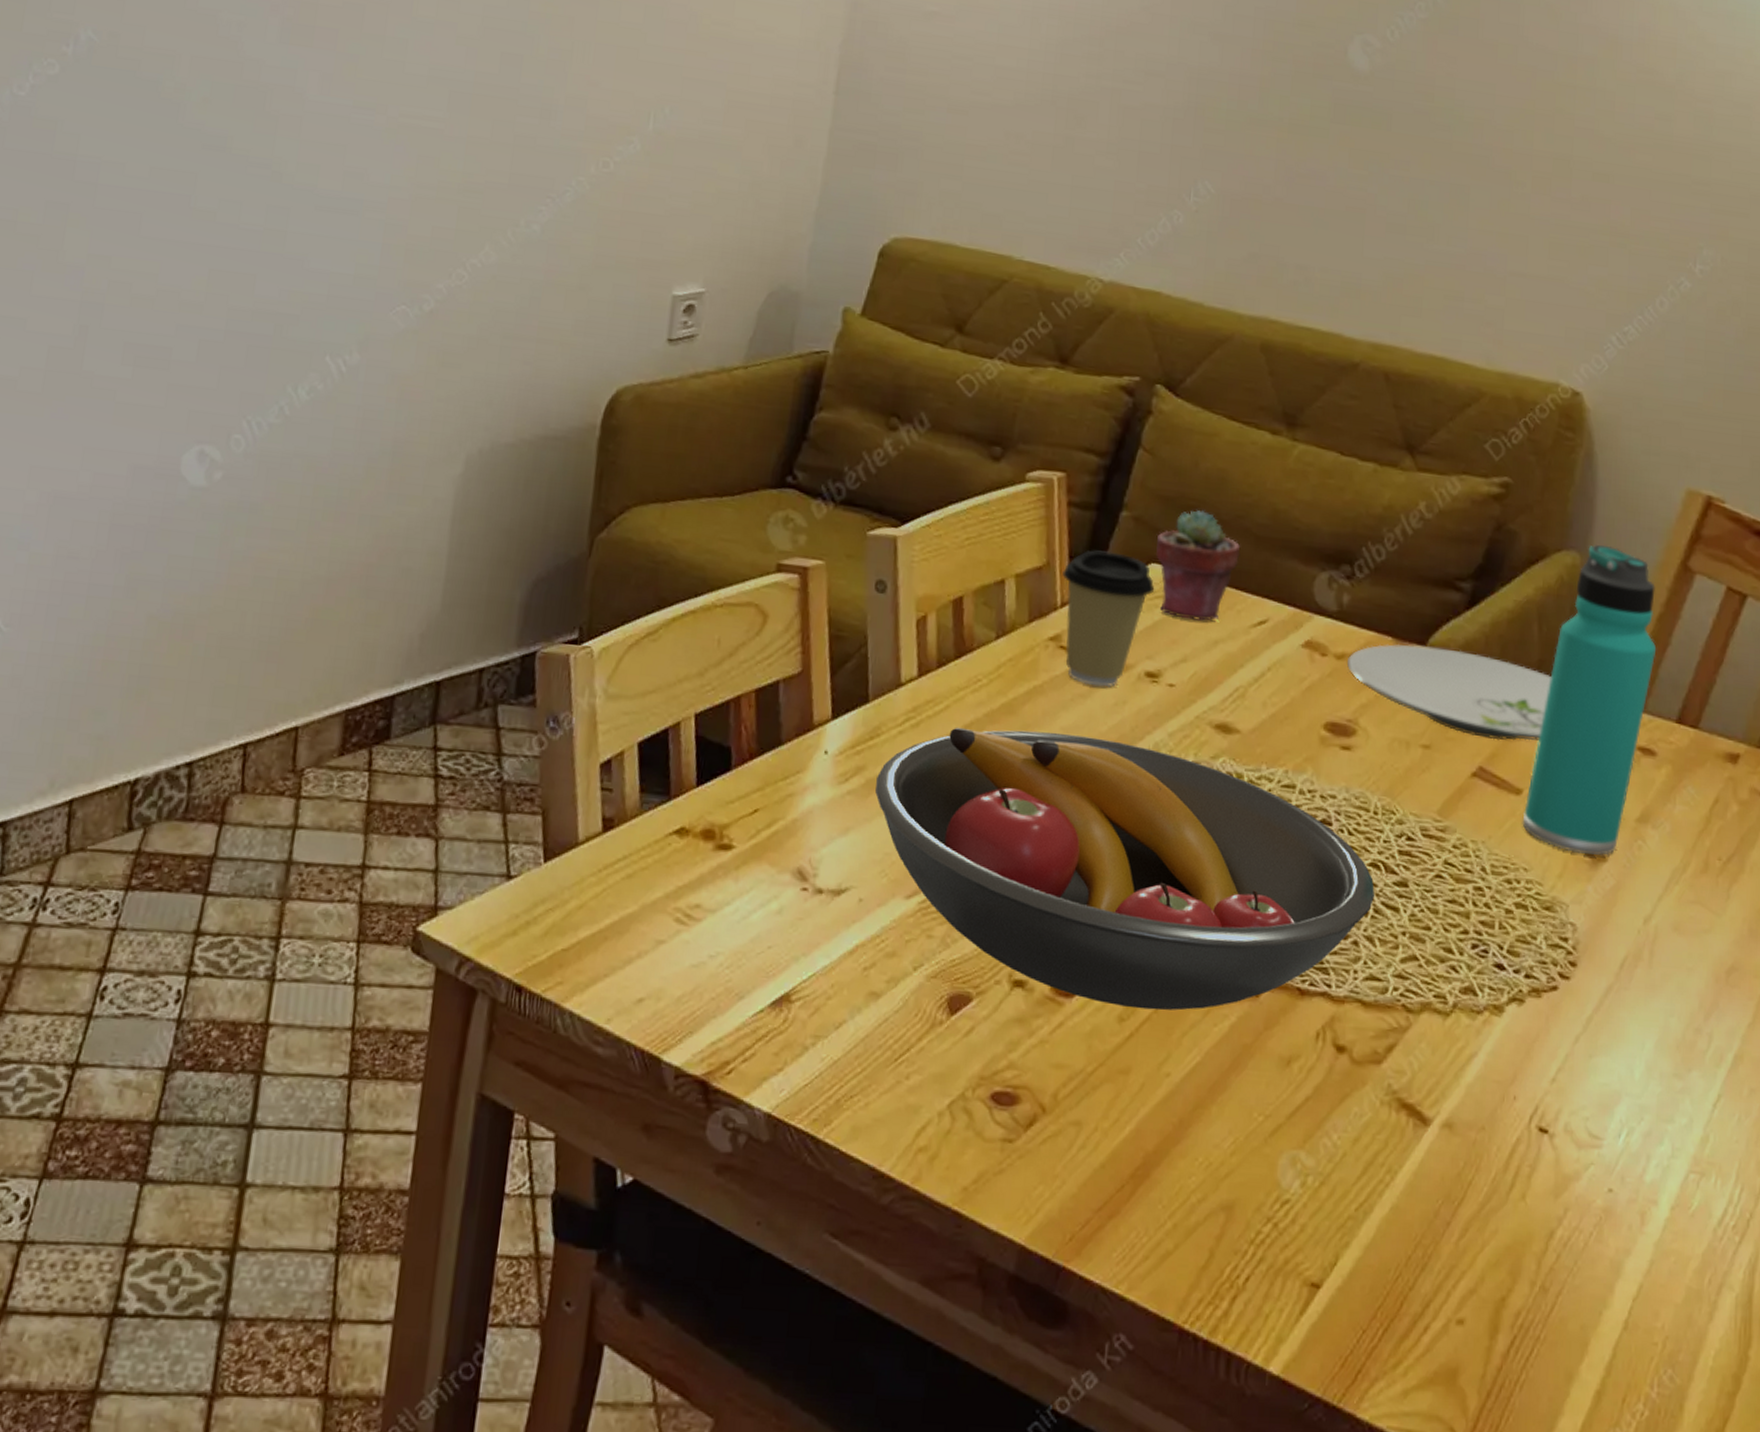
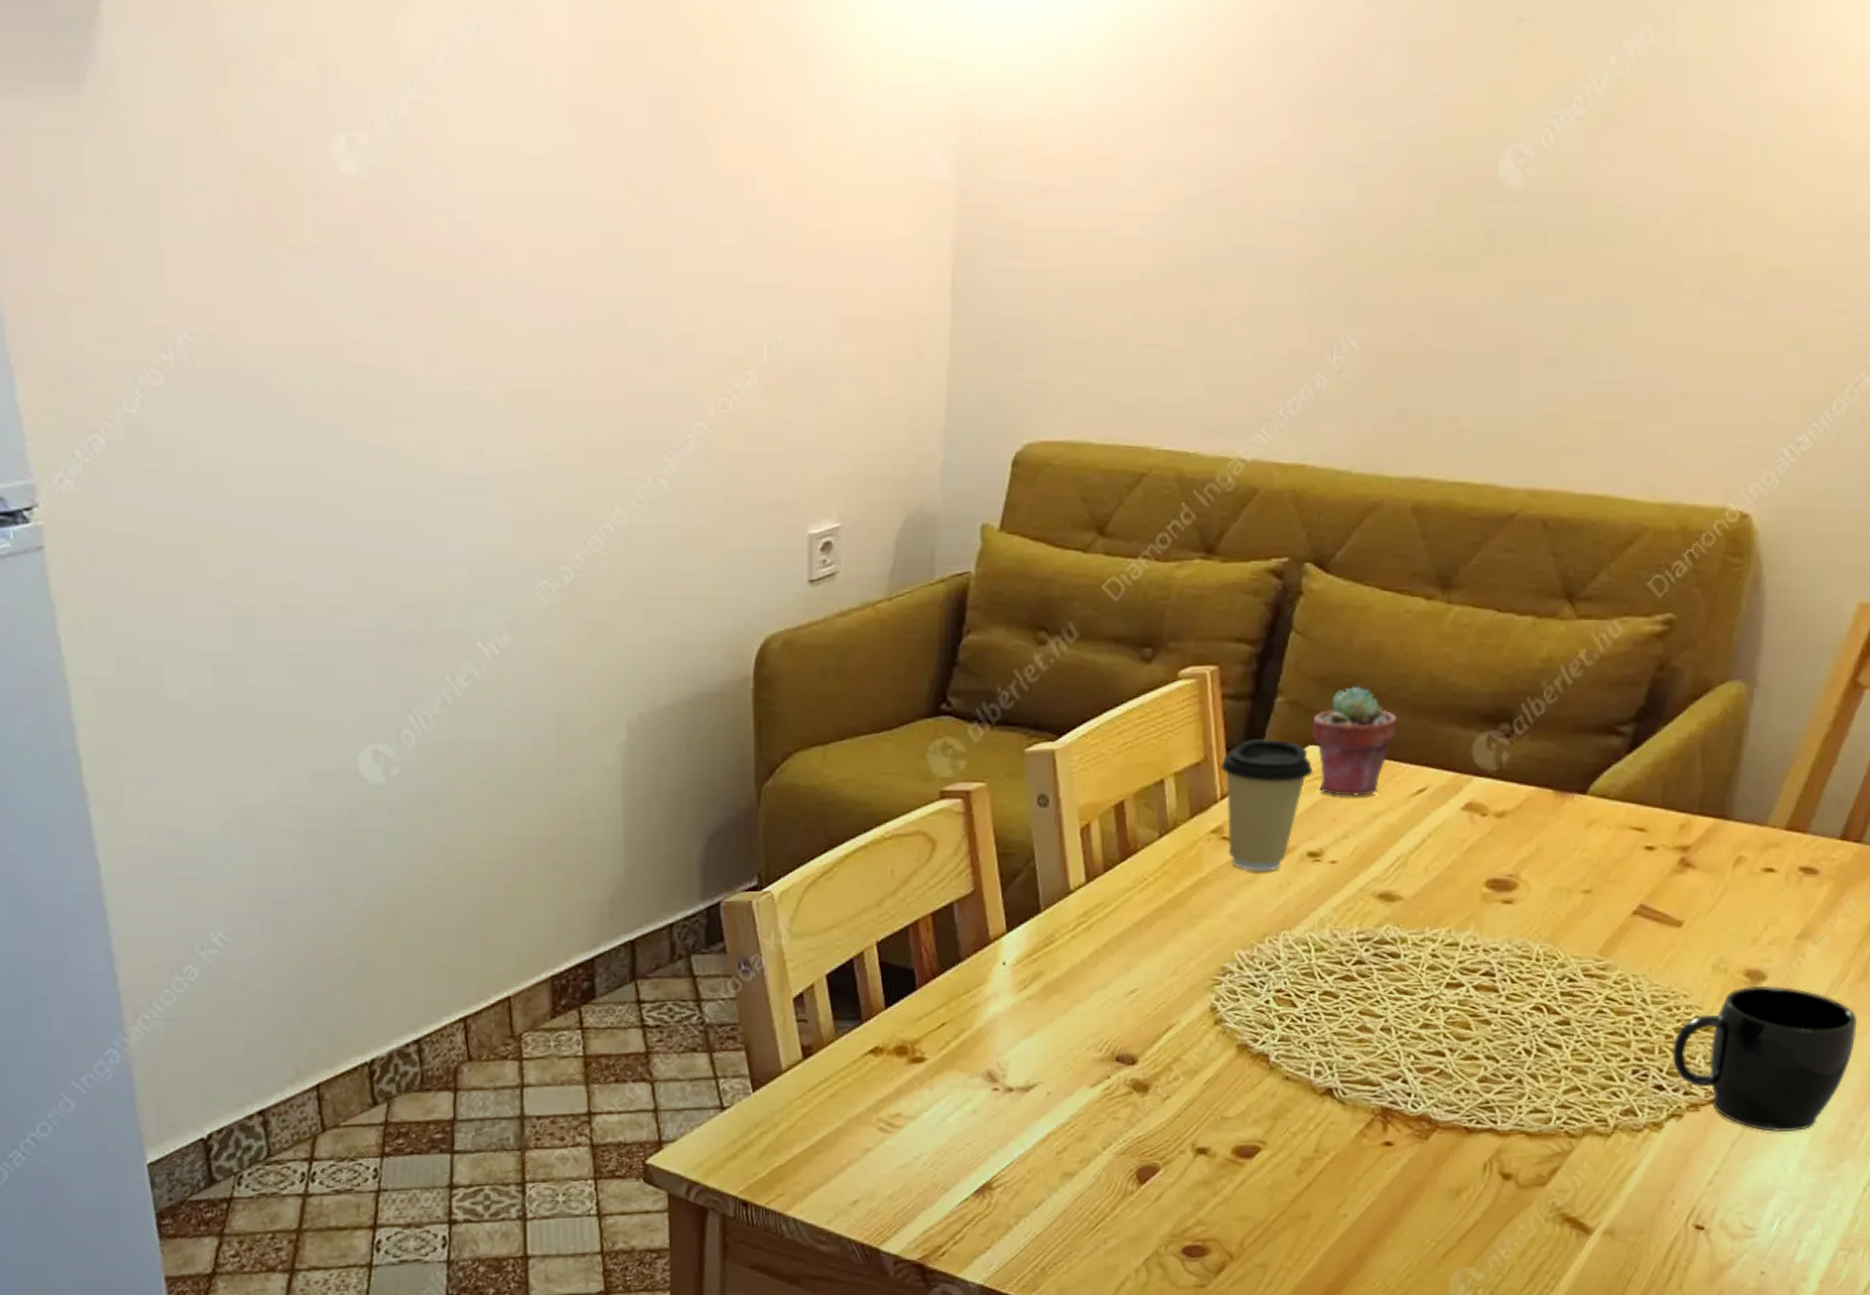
fruit bowl: present [875,727,1375,1011] -> none [1054,920,1538,1161]
plate: present [1346,643,1551,741] -> none [1507,794,1714,877]
mug: none [1512,866,1700,1032] -> present [1672,985,1857,1133]
thermos bottle: present [1522,544,1657,855] -> none [1682,670,1823,975]

